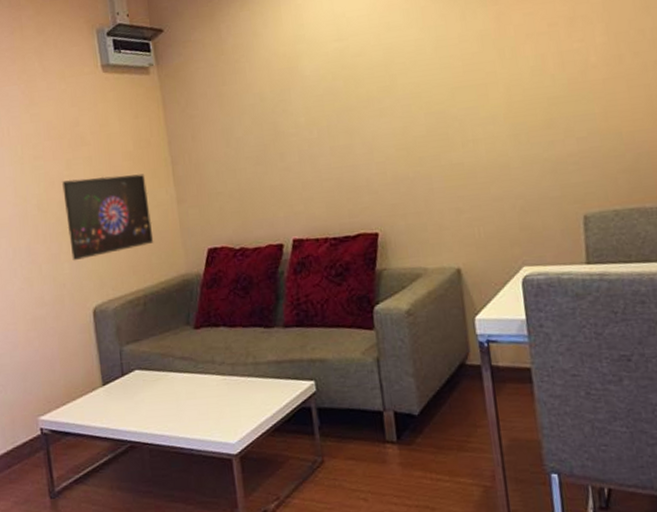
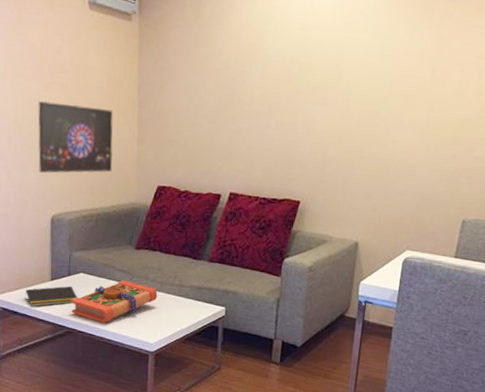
notepad: none [74,388,137,423] -> present [25,285,78,307]
book: none [128,369,231,428] -> present [70,279,158,323]

